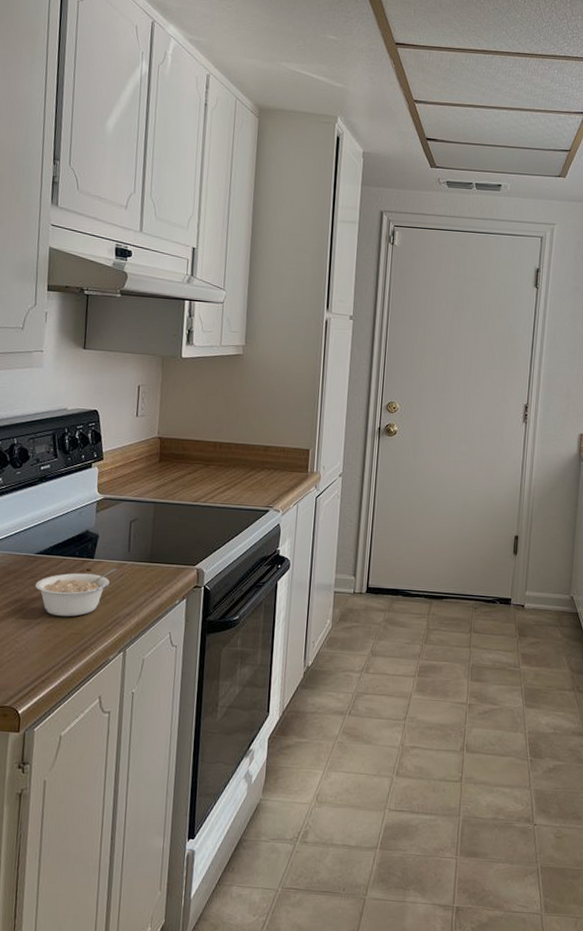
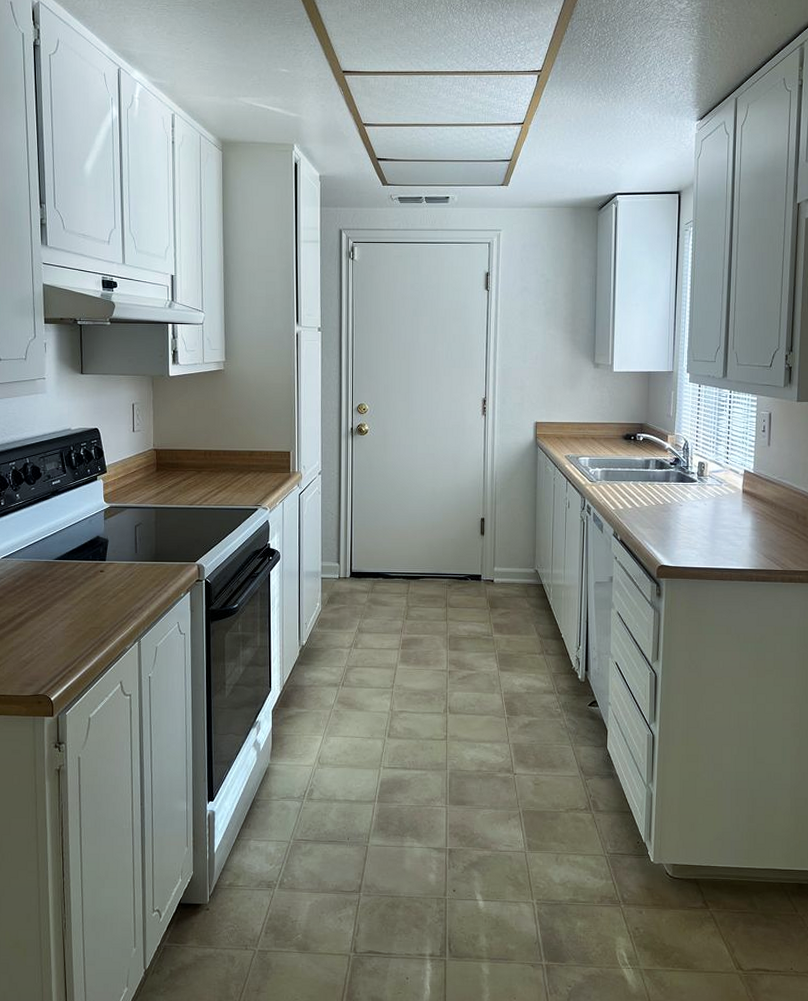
legume: present [35,568,117,617] -> none [56,568,127,614]

